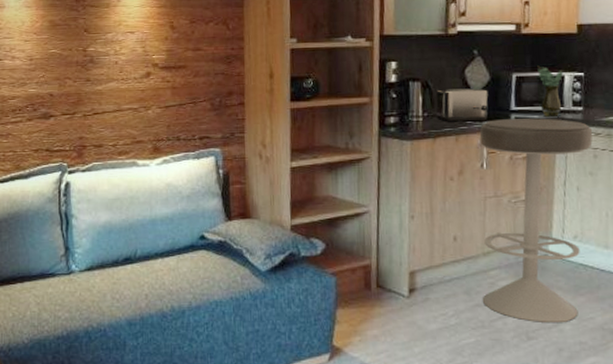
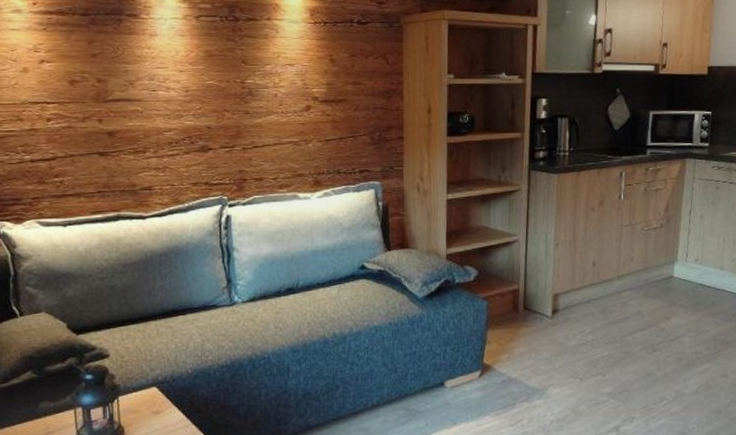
toaster: present [436,88,490,122] -> none [581,125,629,157]
bar stool: present [479,118,593,322] -> none [615,153,716,336]
vase: present [537,65,563,118] -> none [672,104,694,153]

